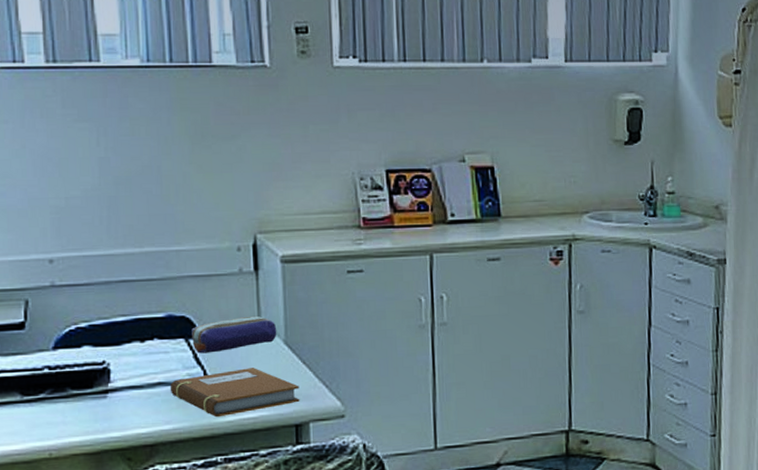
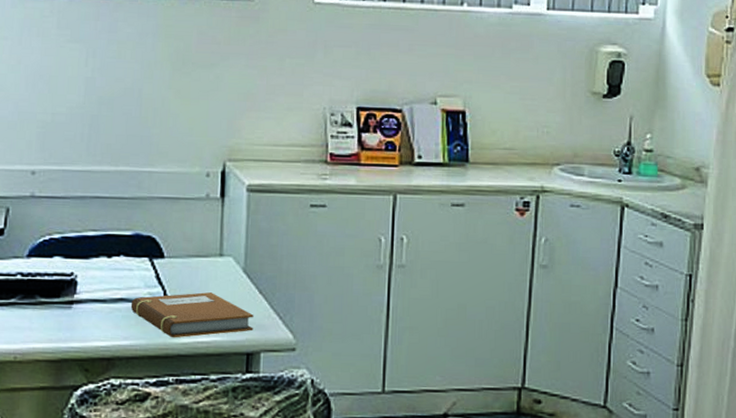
pencil case: present [191,315,277,354] -> none [156,241,237,274]

